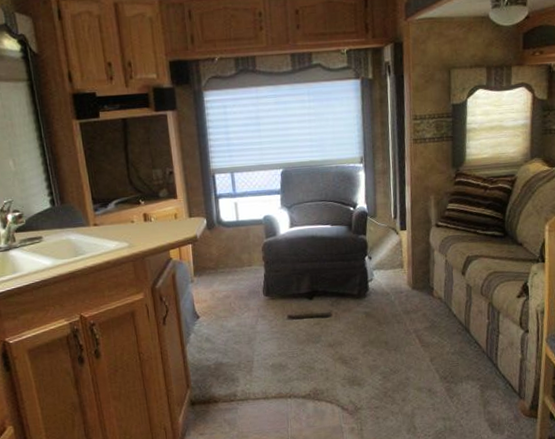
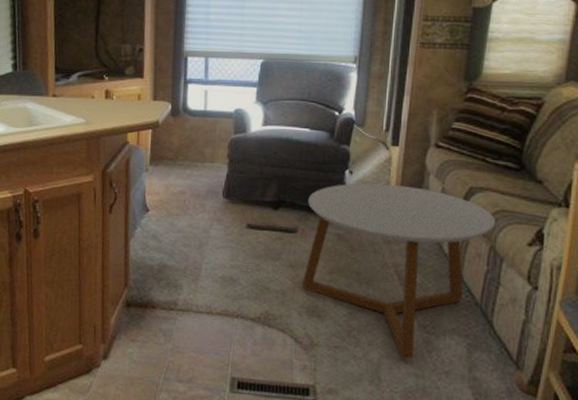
coffee table: none [337,262,490,407] -> present [301,183,495,359]

